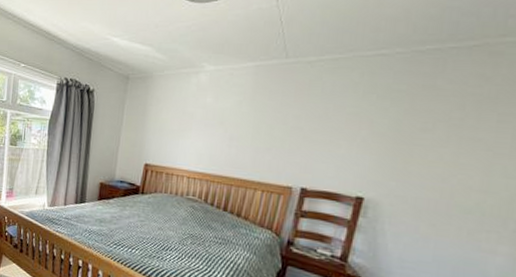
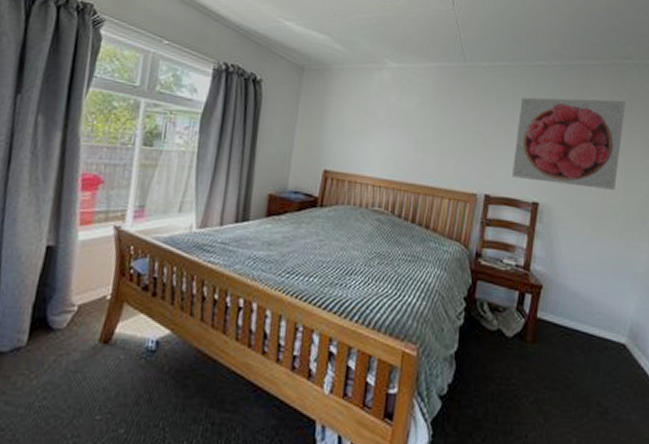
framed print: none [334,86,496,187] -> present [512,97,625,190]

